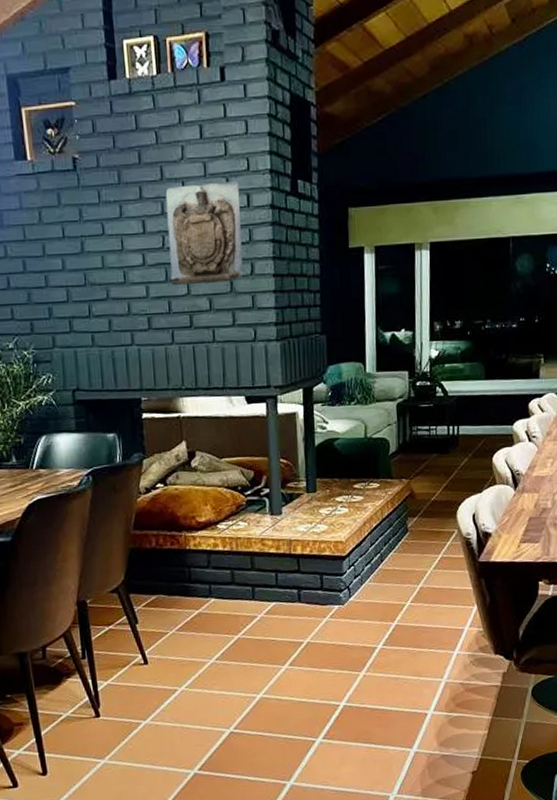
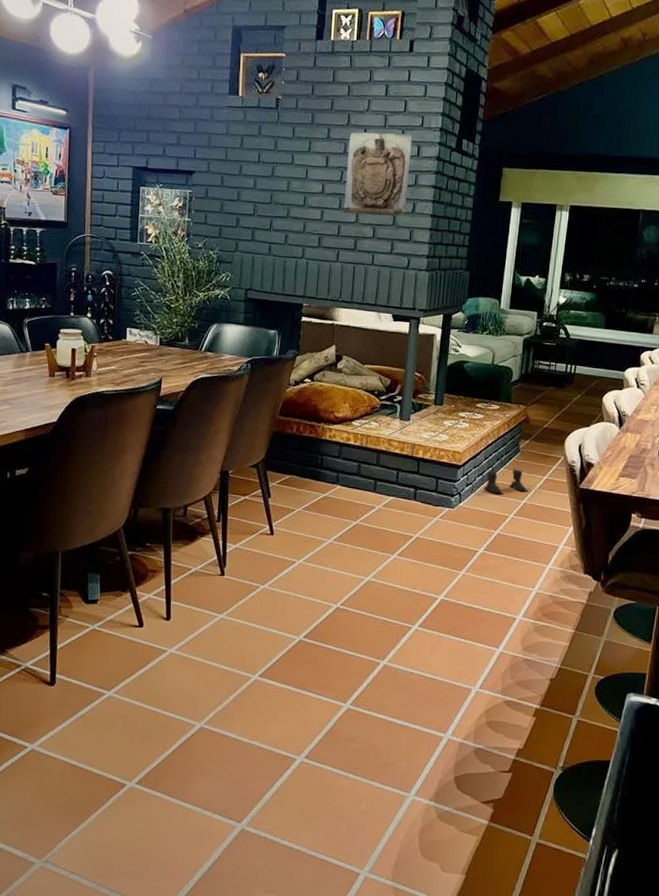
boots: none [374,551,423,583] -> present [484,469,528,495]

